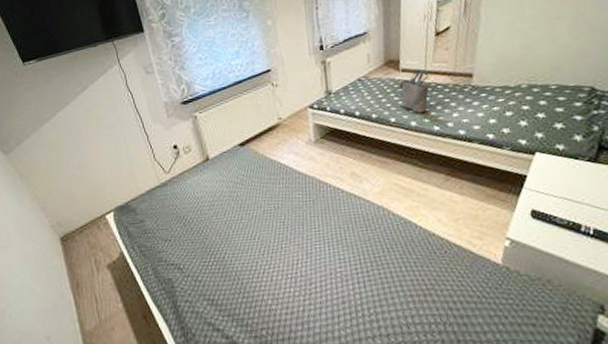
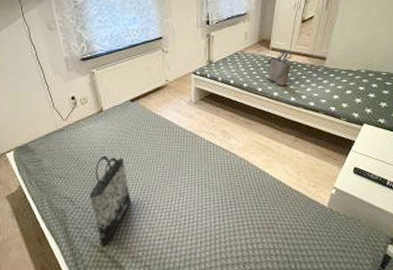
tote bag: none [199,211,249,324] -> present [89,155,132,247]

